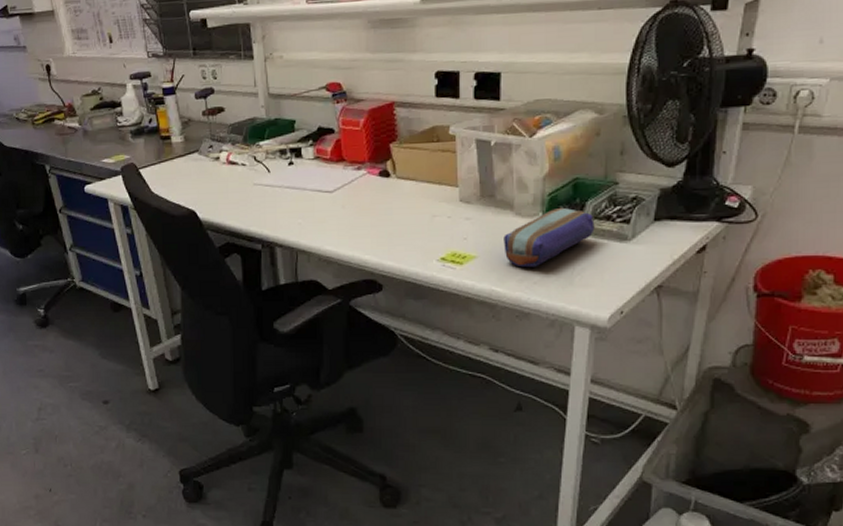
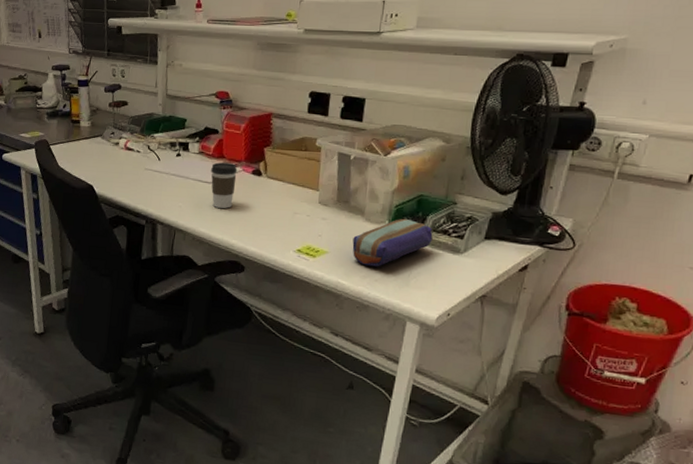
coffee cup: none [331,165,362,220] -> present [211,162,237,209]

